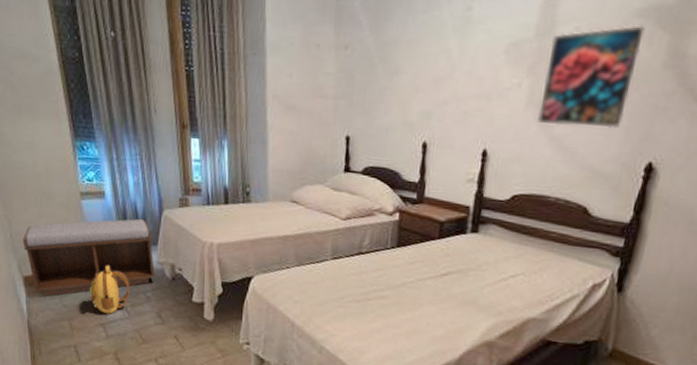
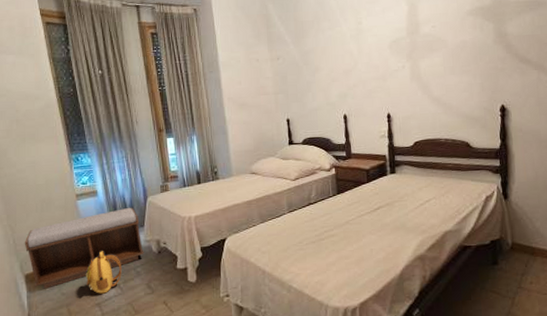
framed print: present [538,25,645,129] -> none [419,20,477,90]

